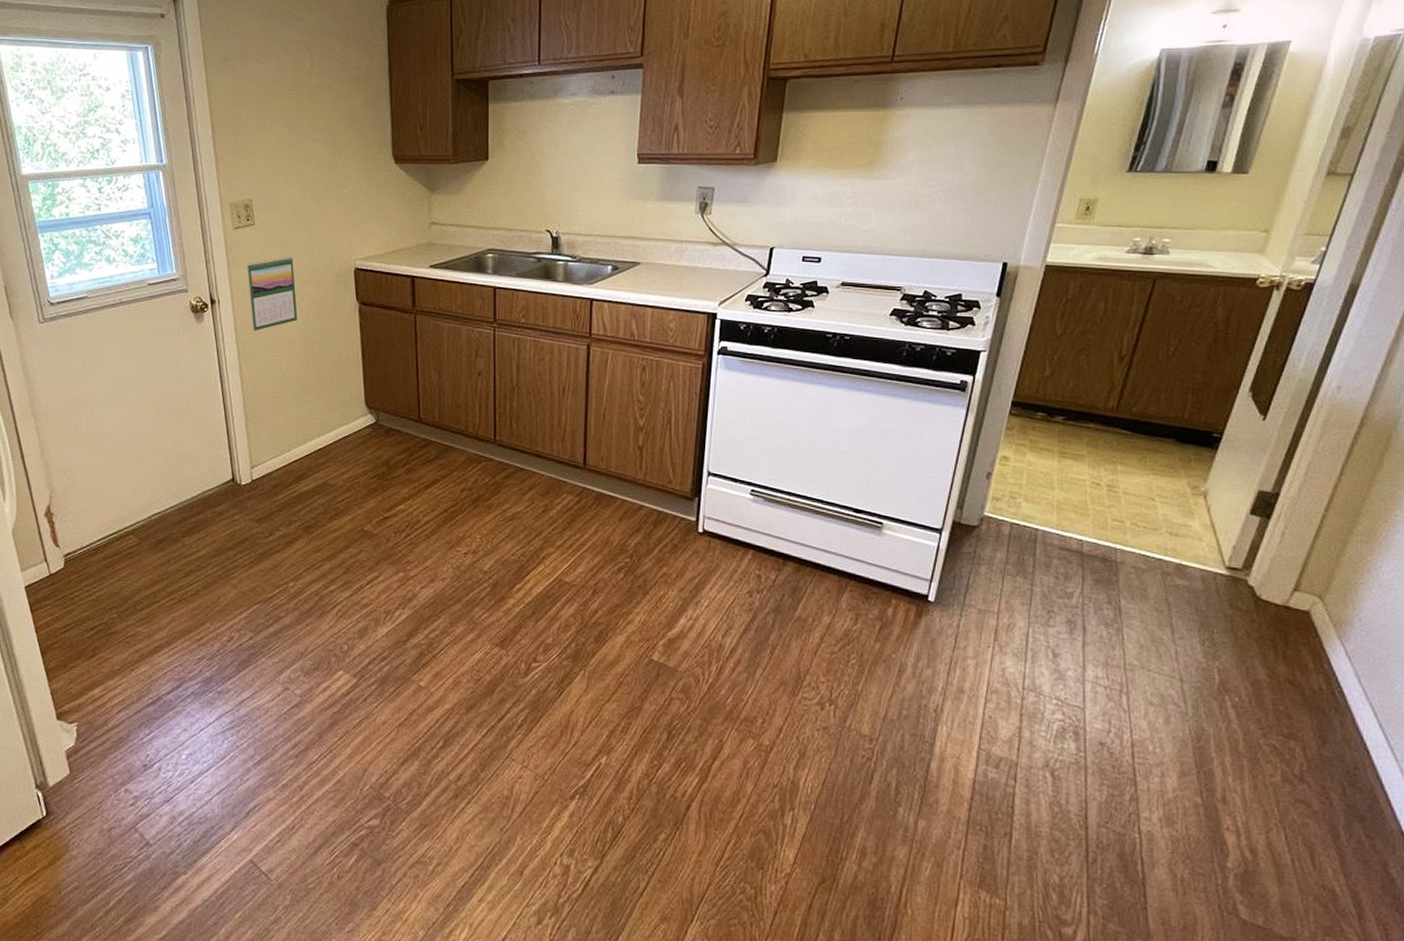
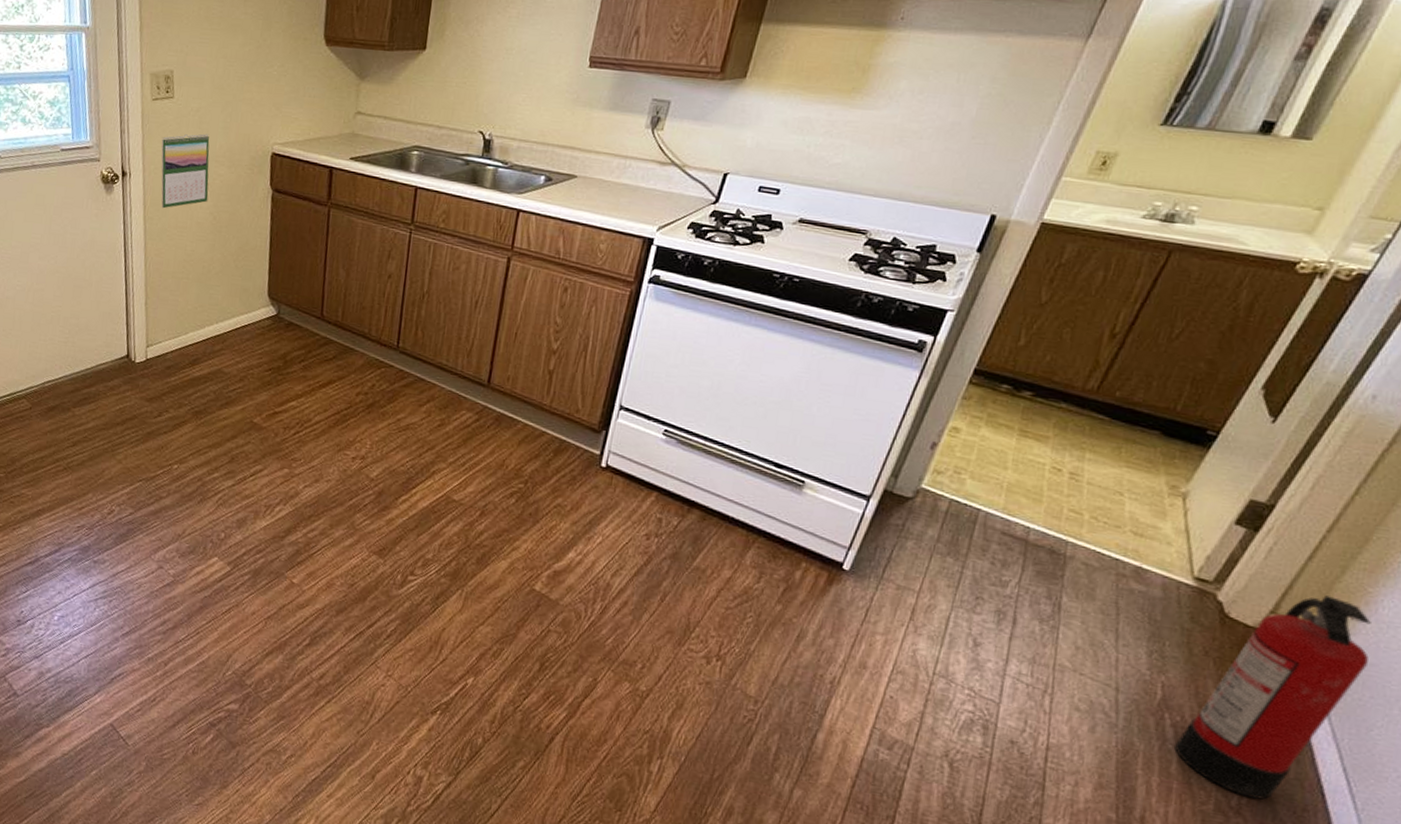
fire extinguisher: none [1239,568,1380,764] -> present [1174,595,1371,800]

